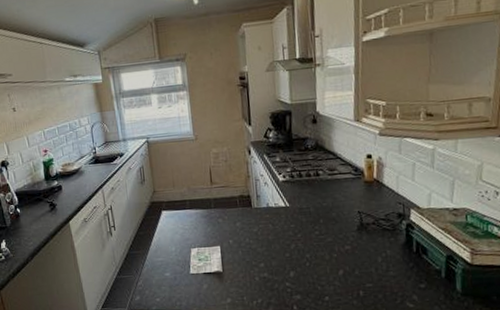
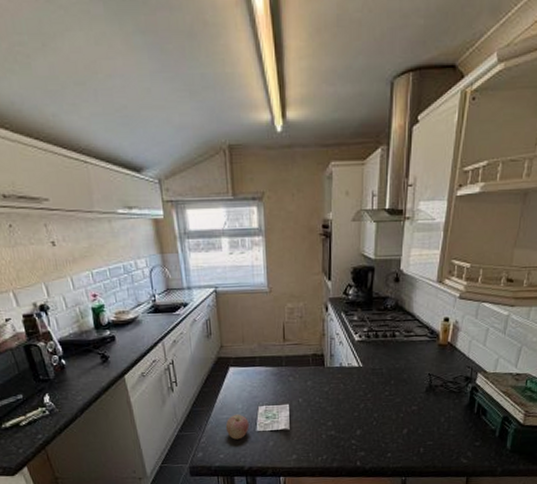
apple: none [160,256,183,283] -> present [225,414,249,440]

